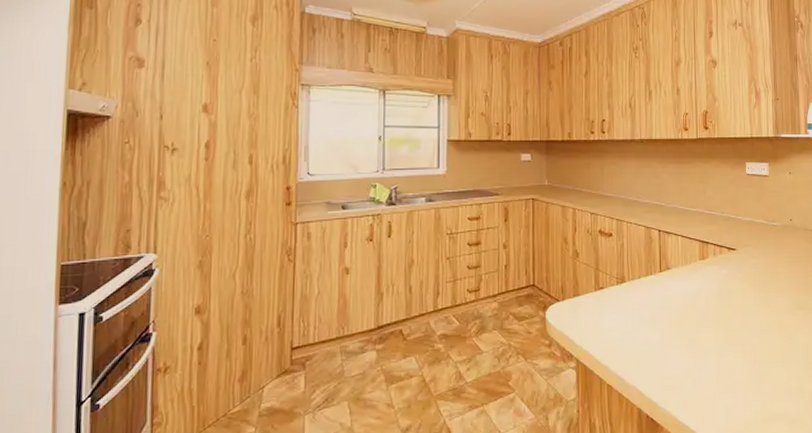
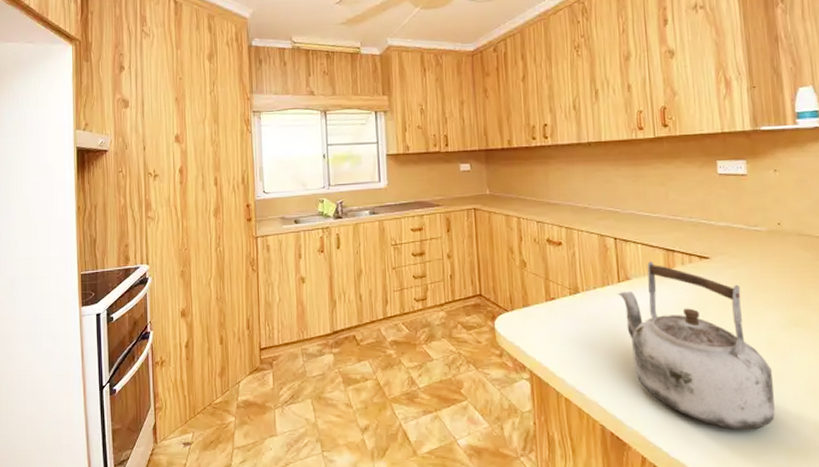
kettle: none [659,252,782,405] -> present [618,261,776,430]

